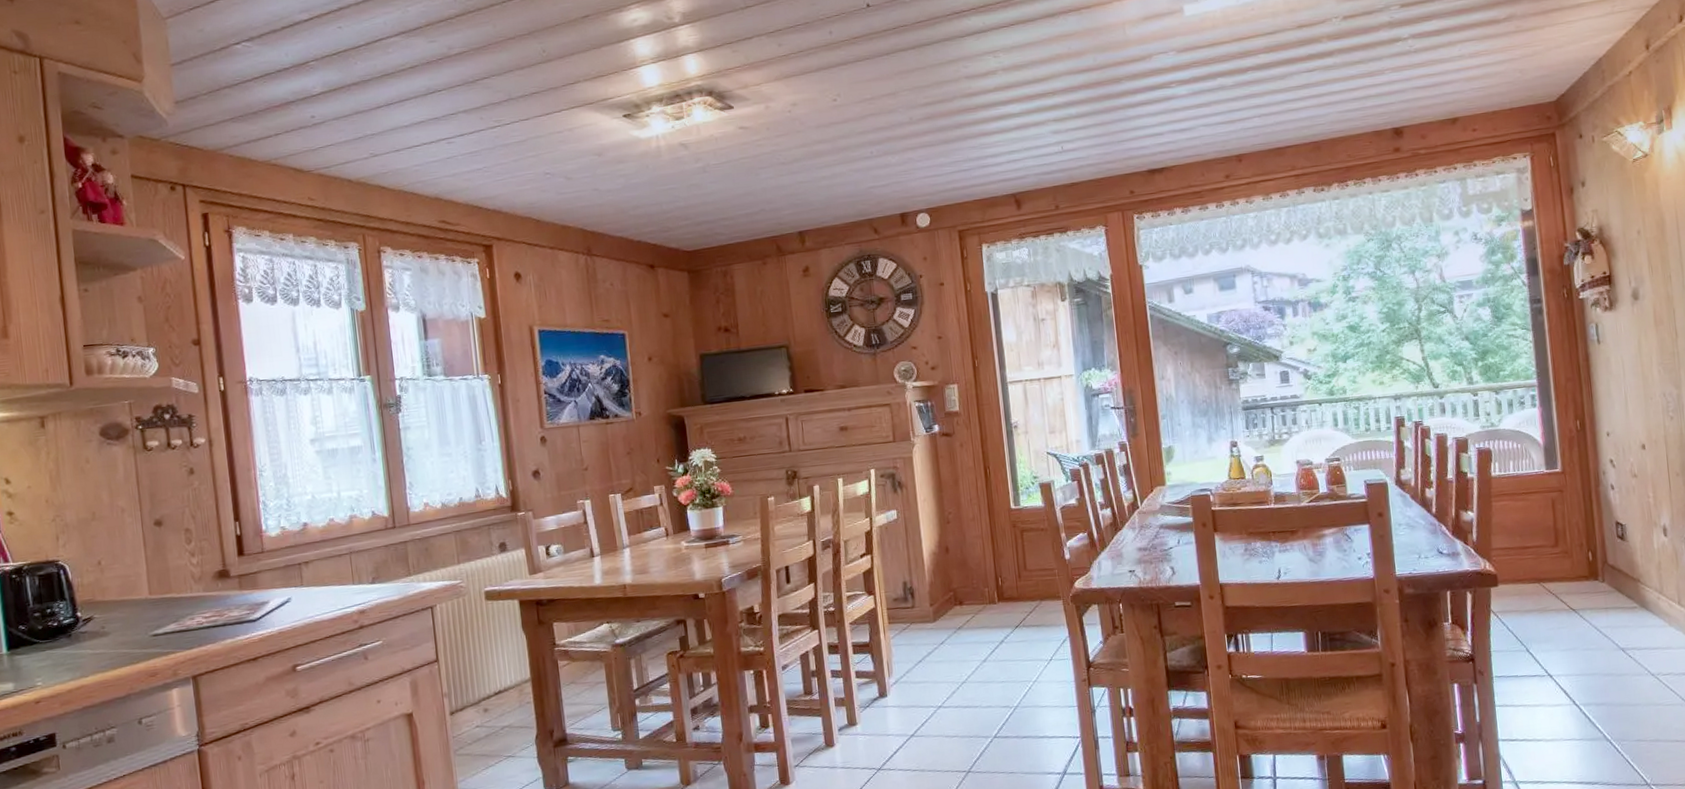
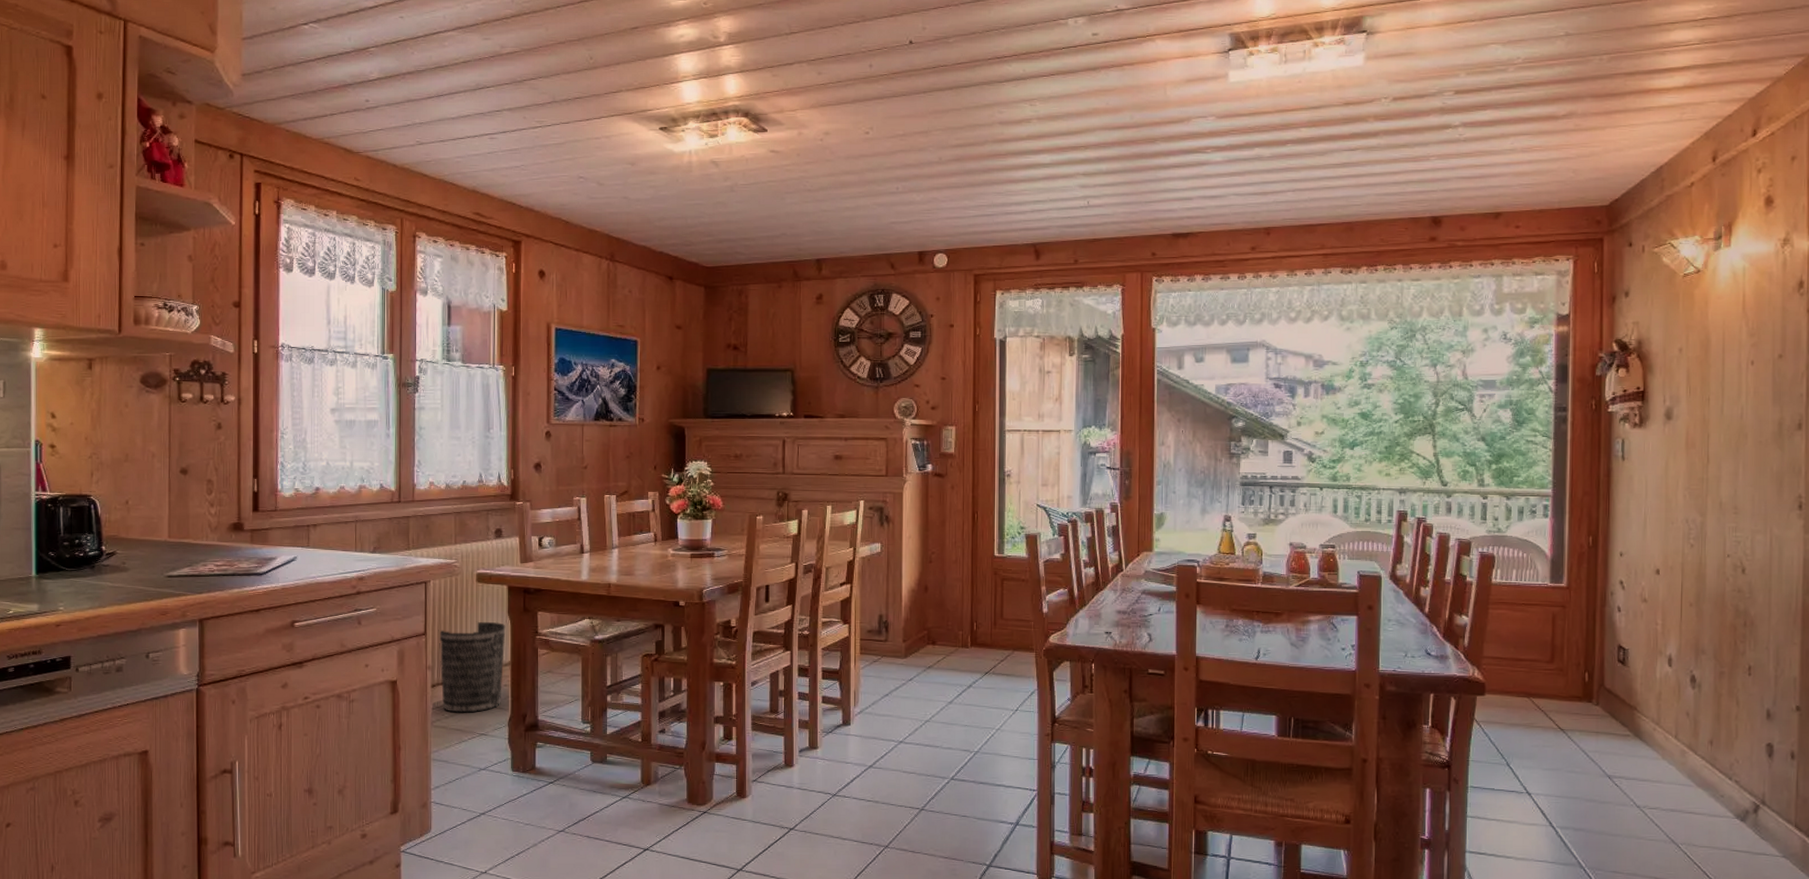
wastebasket: none [450,639,526,738] -> present [438,621,506,713]

